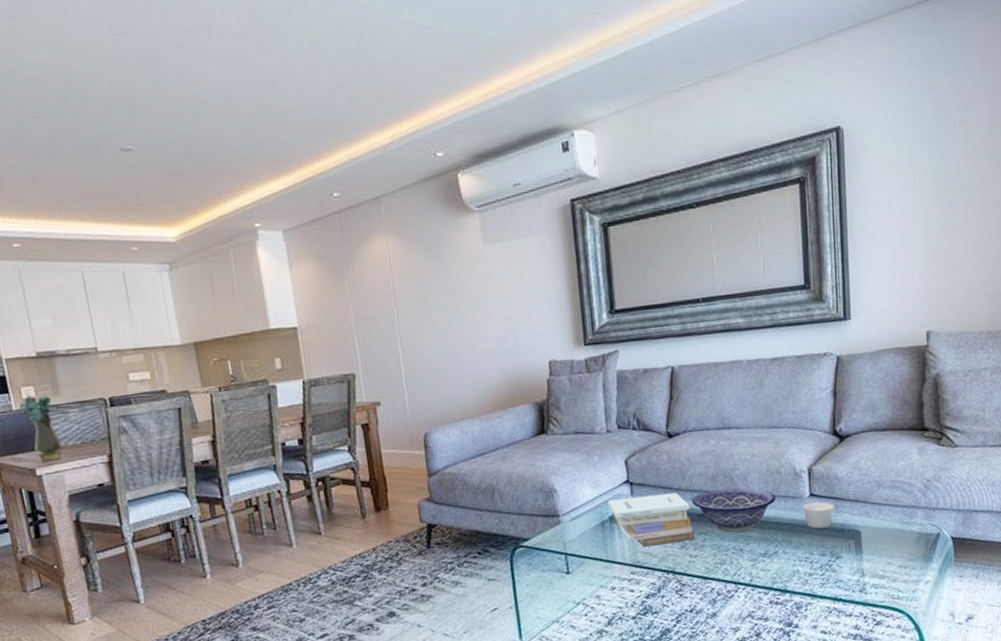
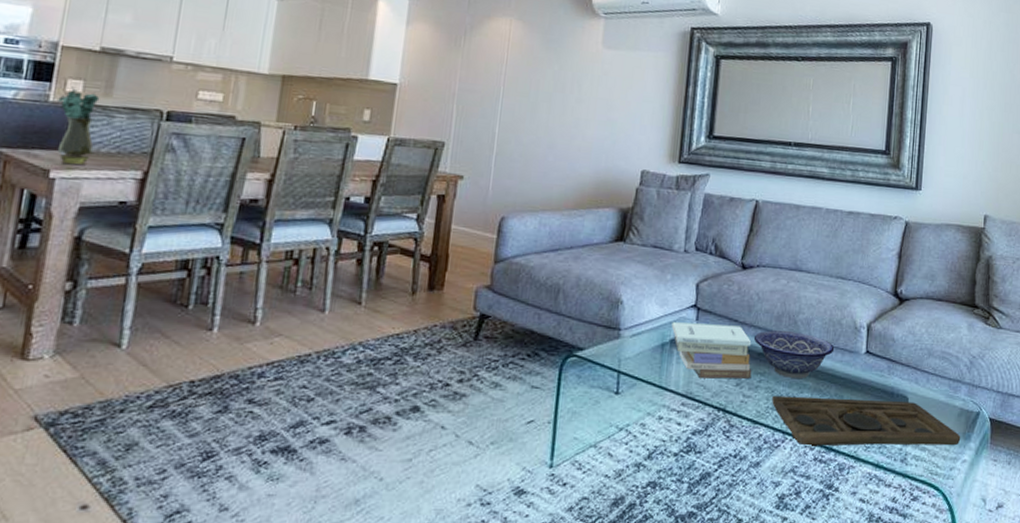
decorative tray: none [719,535,922,592] -> present [772,395,961,447]
candle: present [802,502,835,529] -> none [857,360,887,389]

